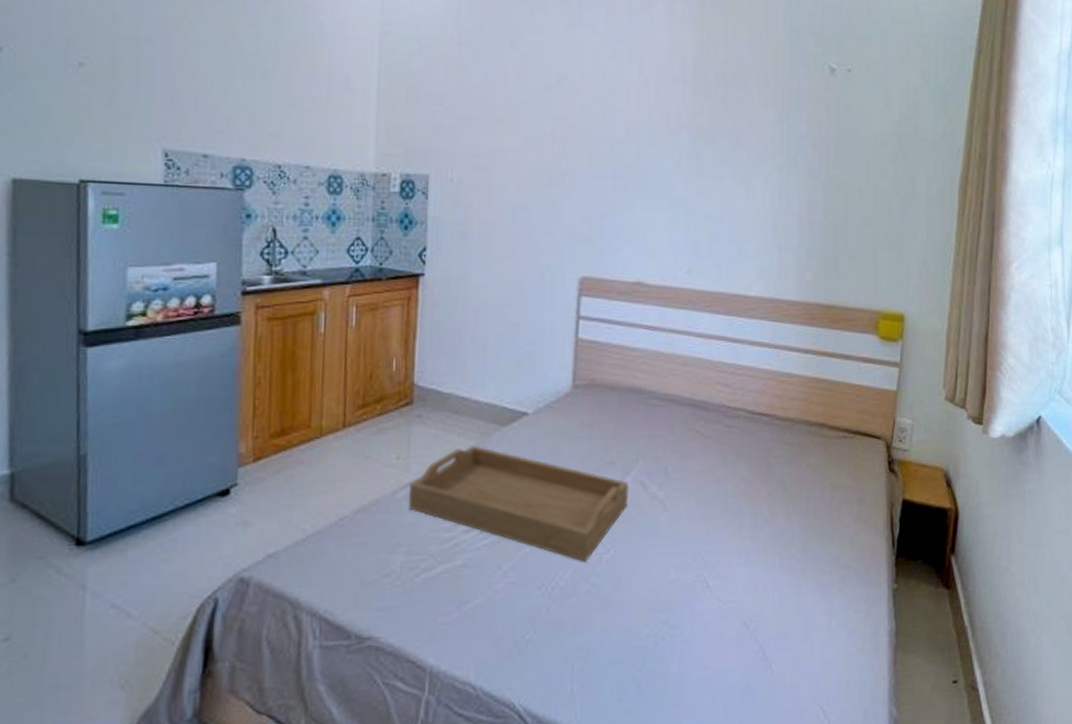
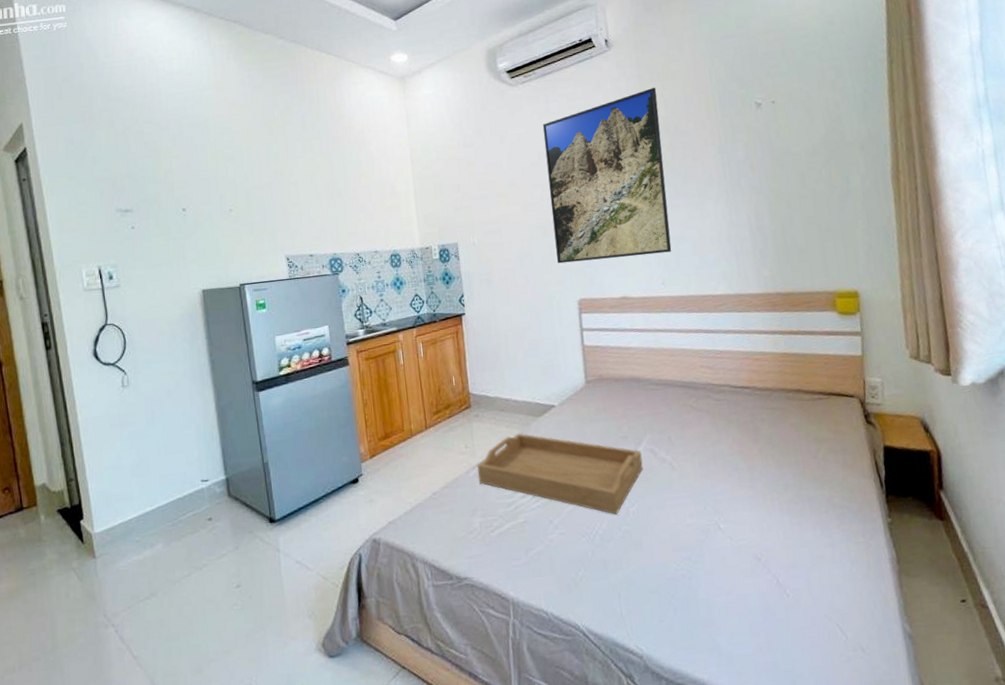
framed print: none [559,20,719,234] -> present [542,88,672,264]

